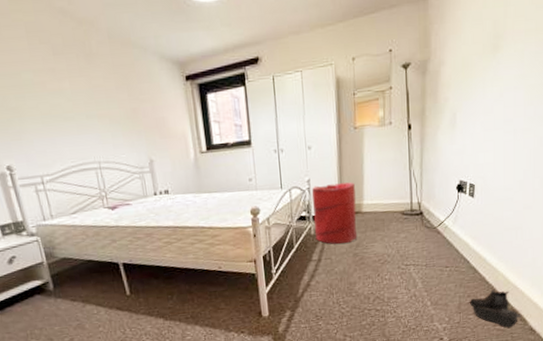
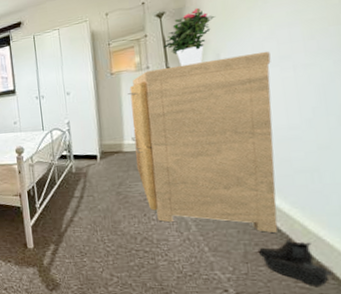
laundry hamper: present [311,182,357,244] -> none [71,123,119,182]
dresser: none [369,113,497,285] -> present [127,51,278,233]
potted flower: none [406,61,455,124] -> present [163,7,215,66]

